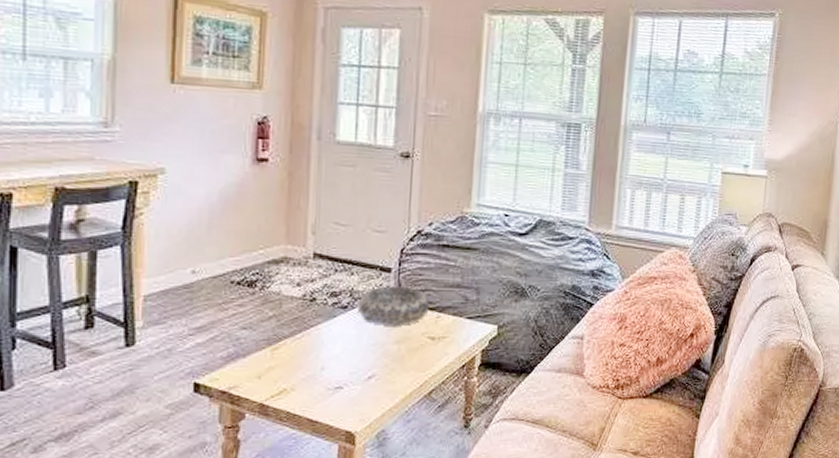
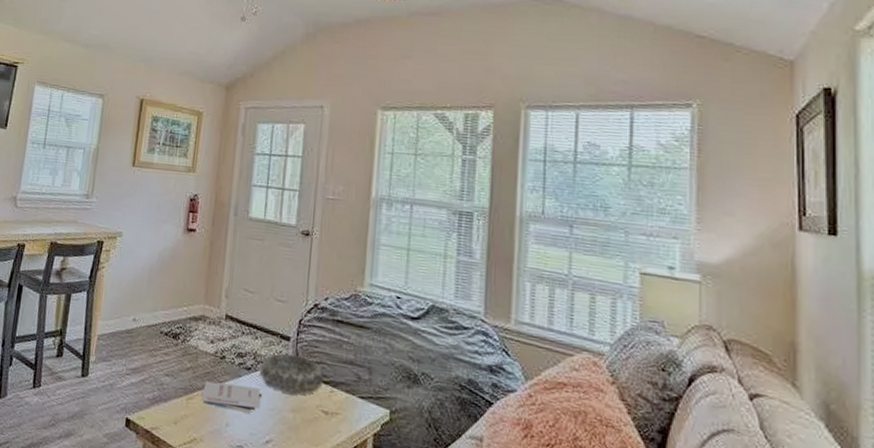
books: none [290,325,362,353] -> present [201,380,263,414]

